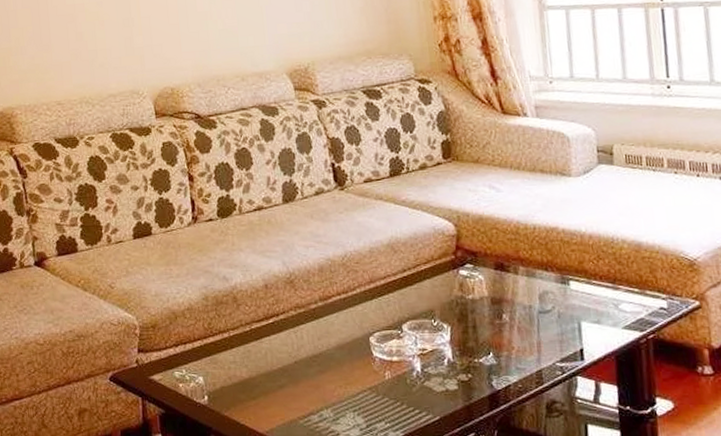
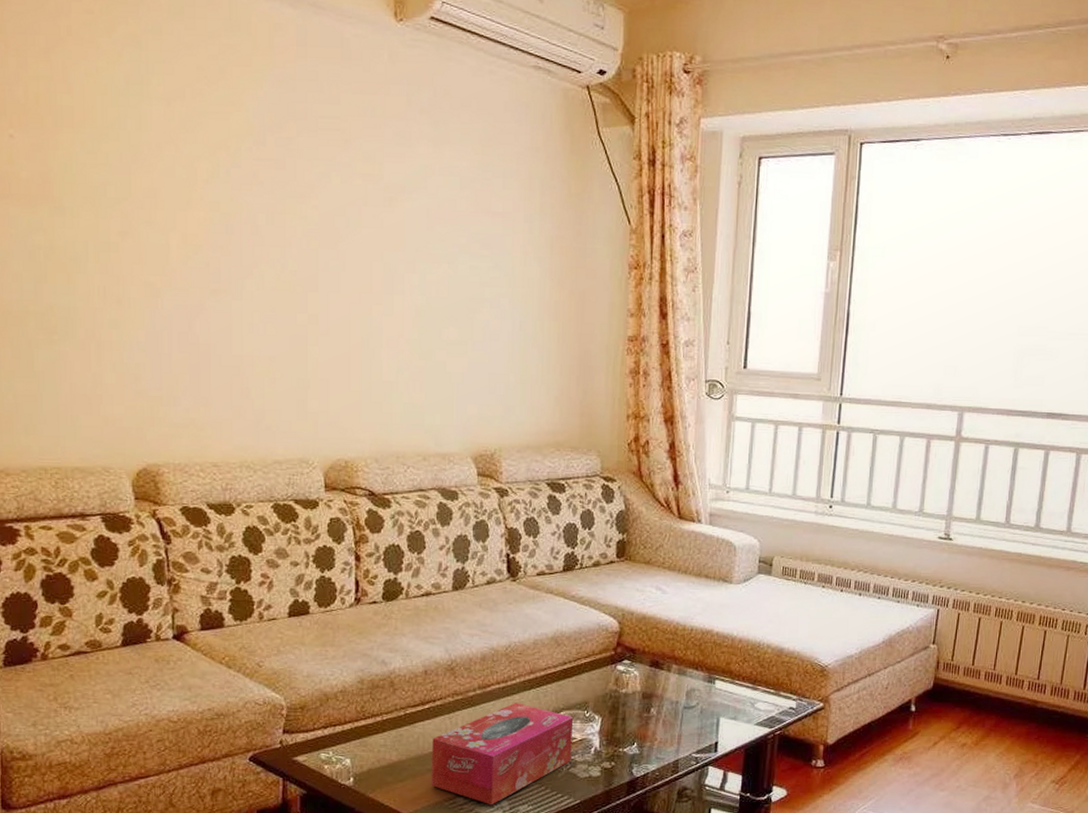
tissue box: none [280,314,425,423] -> present [431,703,574,806]

